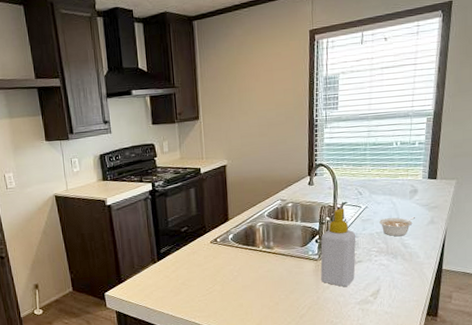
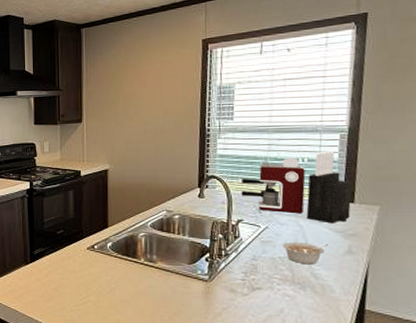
soap bottle: present [320,208,356,287] -> none [211,226,255,317]
coffee maker: none [345,142,398,194] -> present [241,157,306,214]
knife block: none [398,133,436,199] -> present [306,151,352,224]

